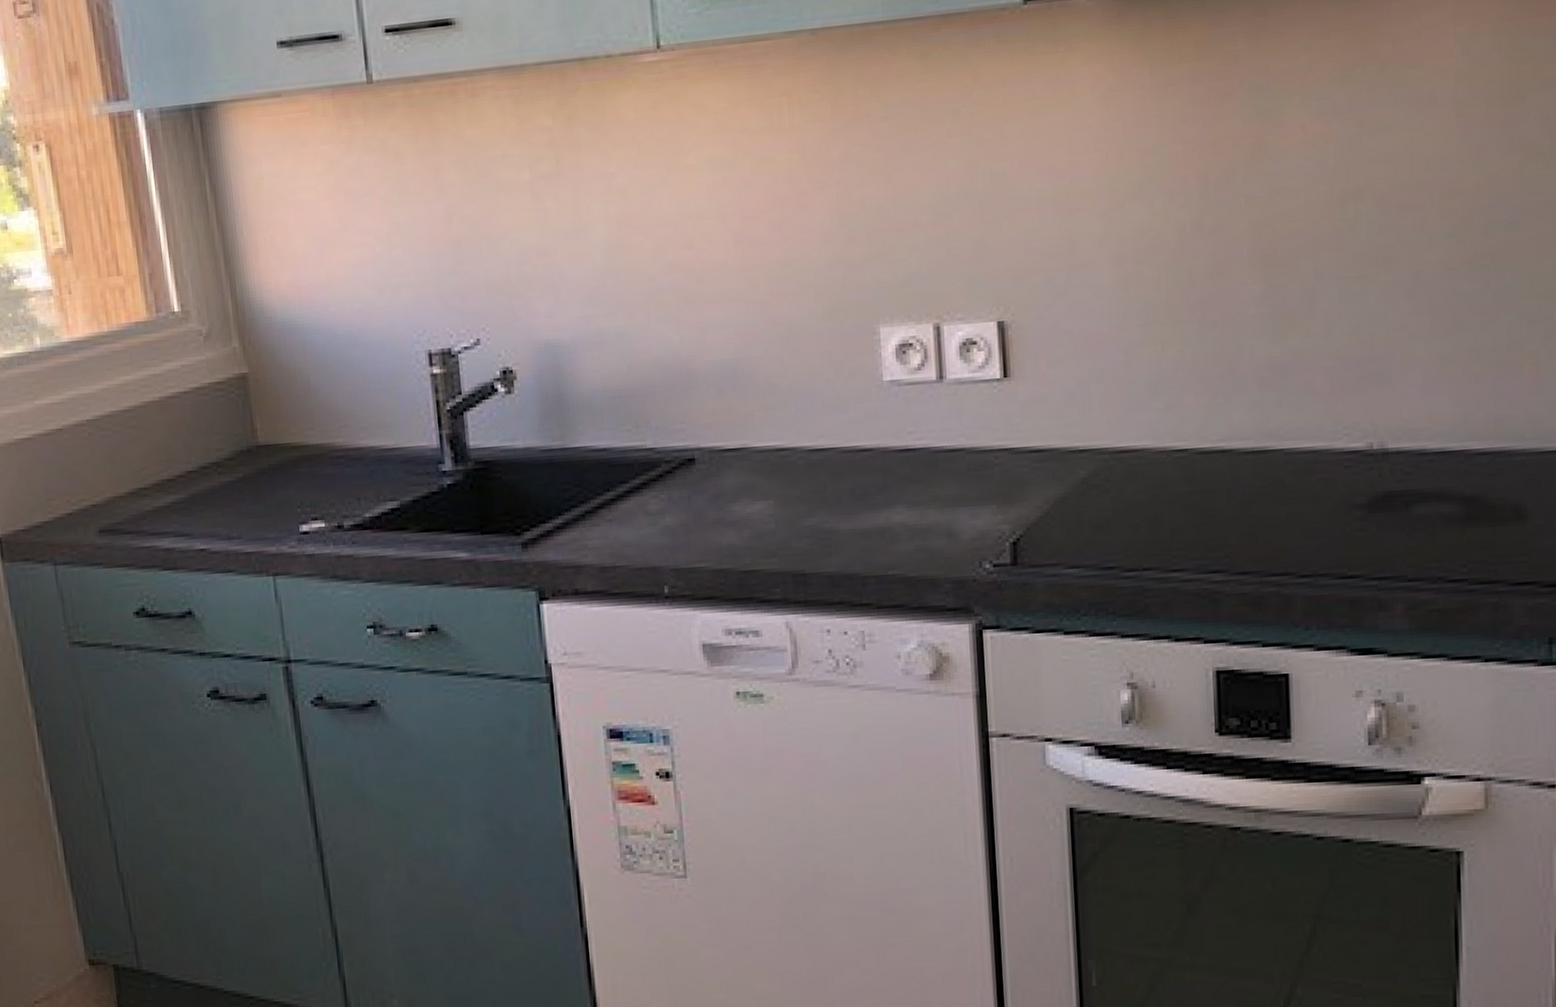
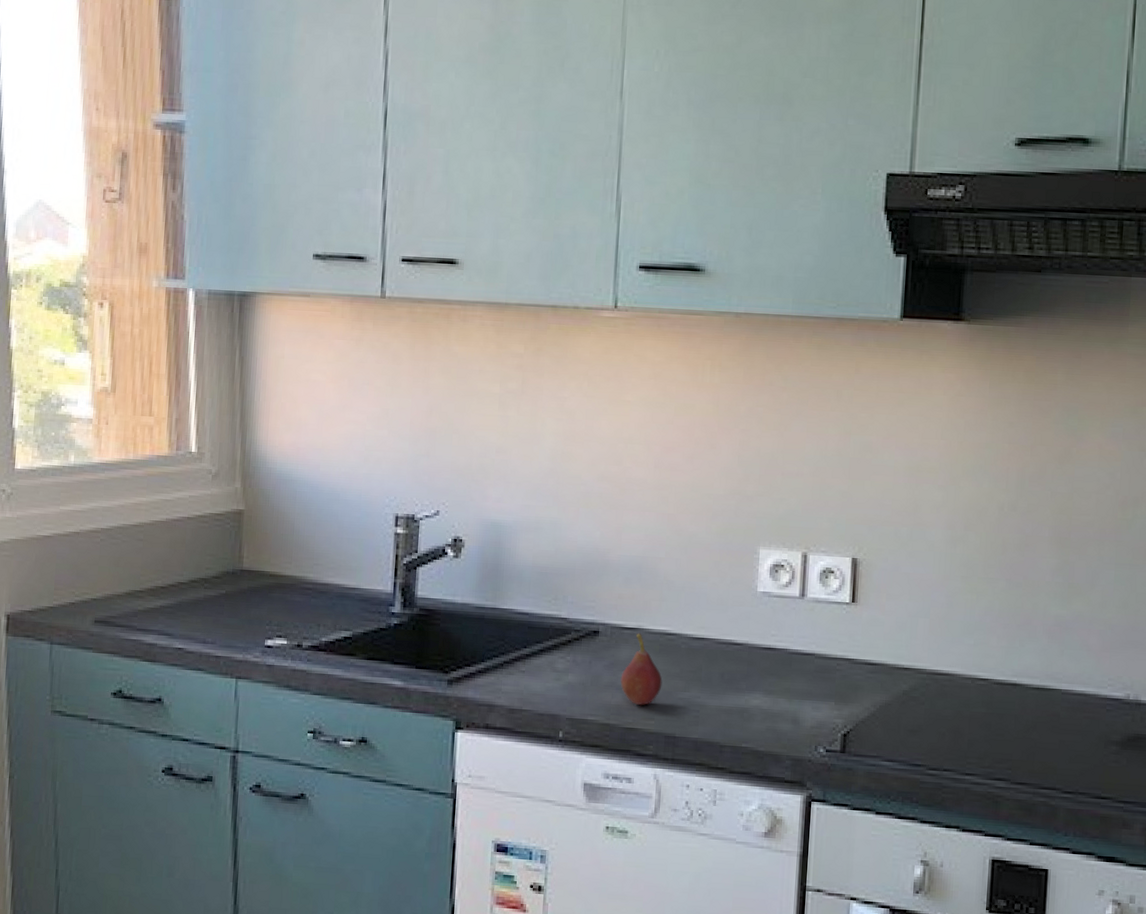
fruit: none [729,453,781,542] -> present [620,632,663,705]

